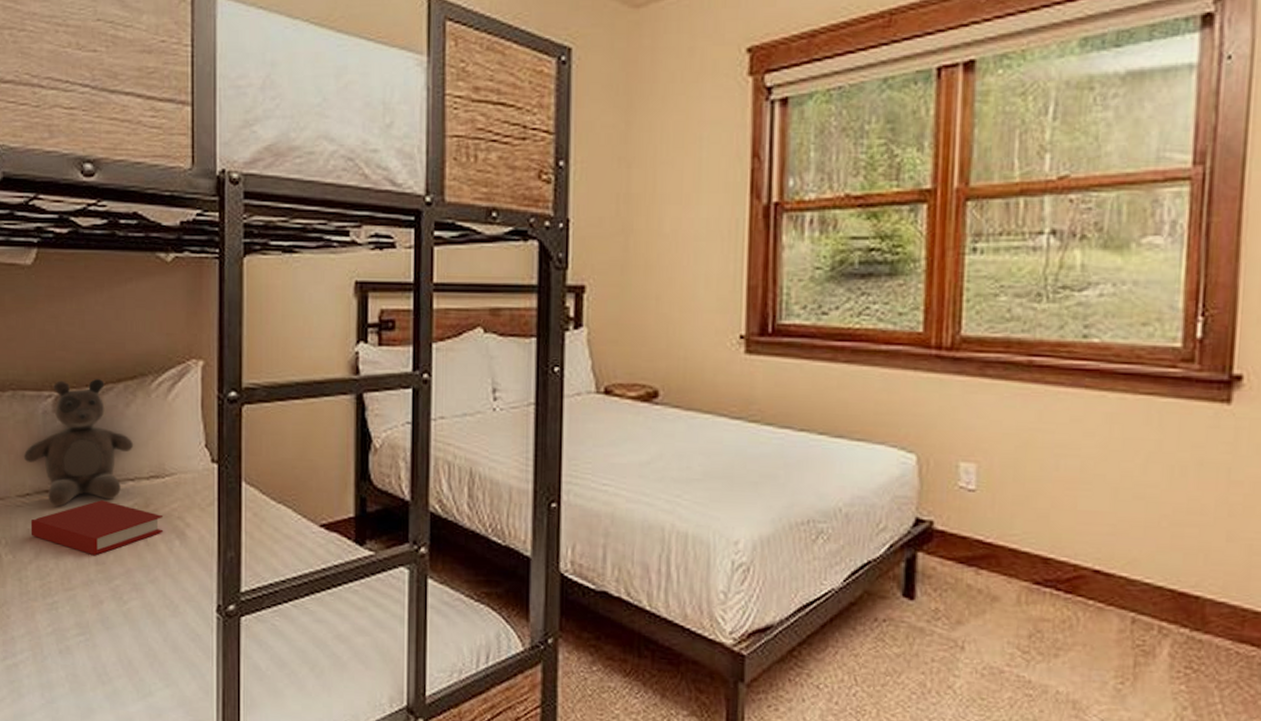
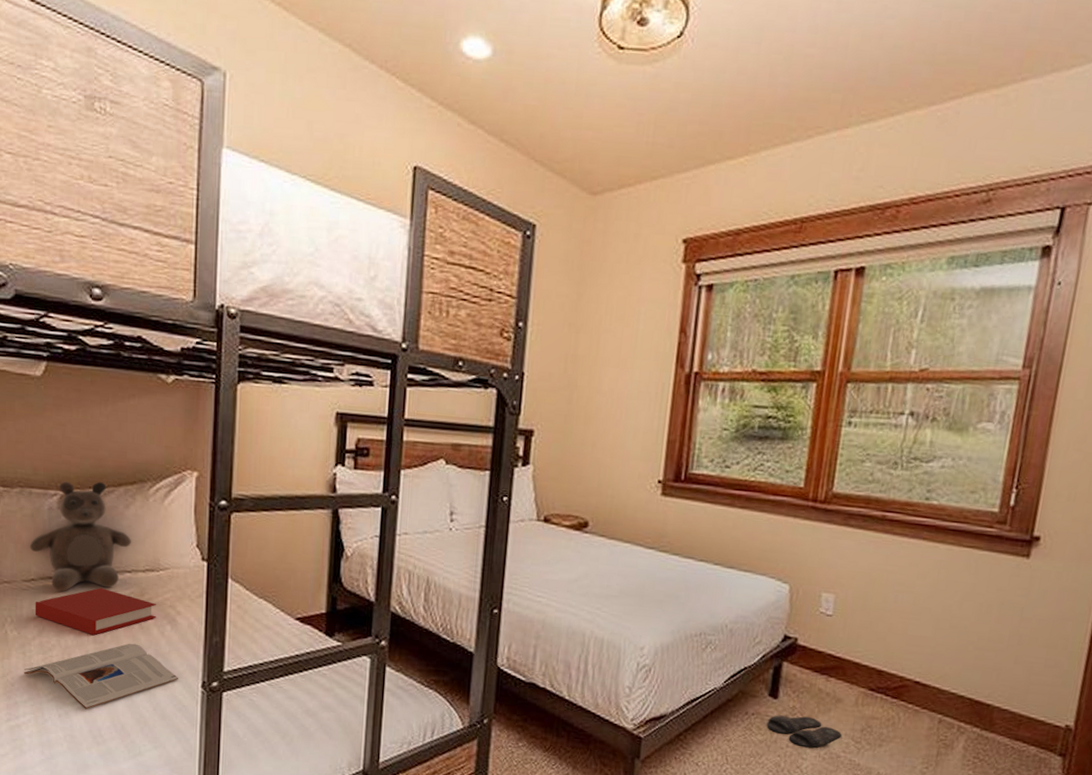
magazine: none [20,563,191,644] -> present [23,643,179,710]
slippers: none [904,620,1003,662] -> present [767,715,842,749]

